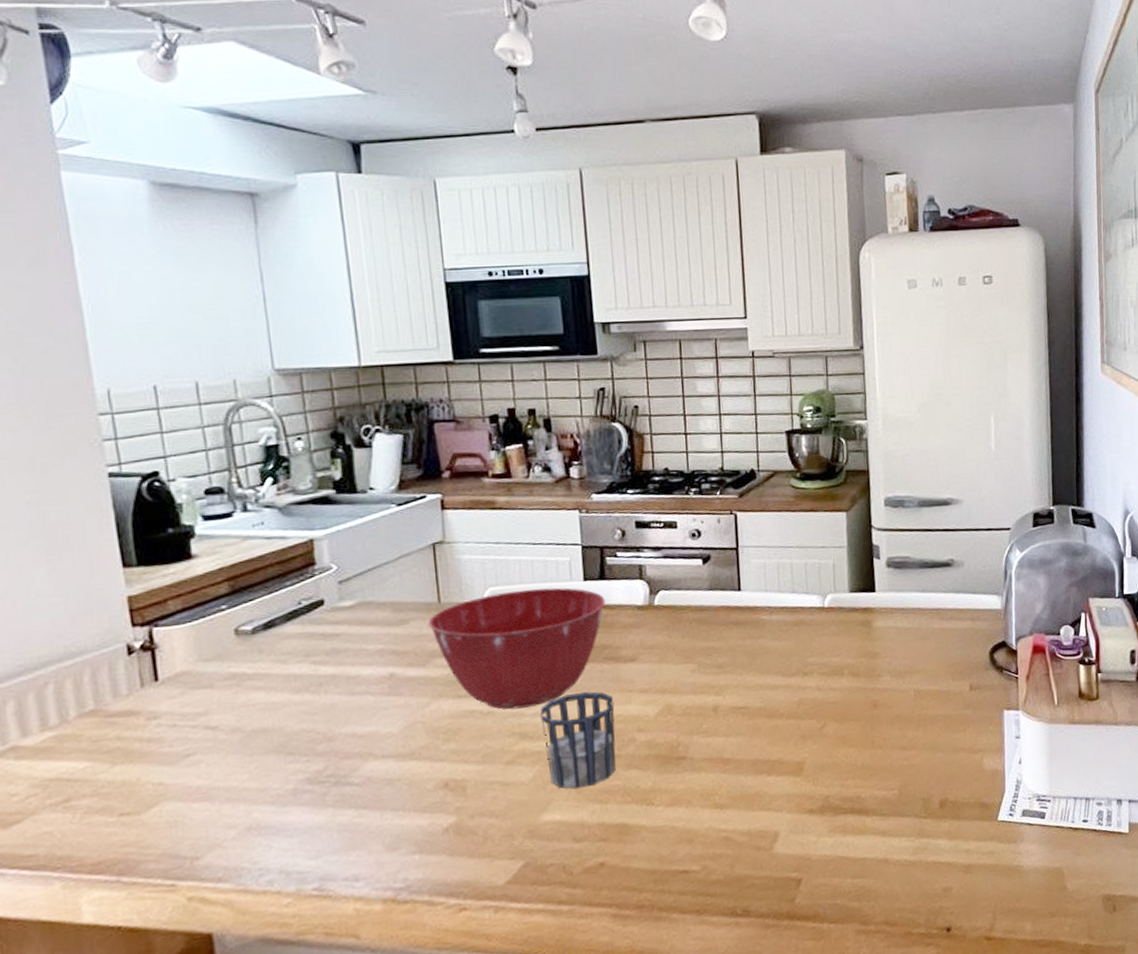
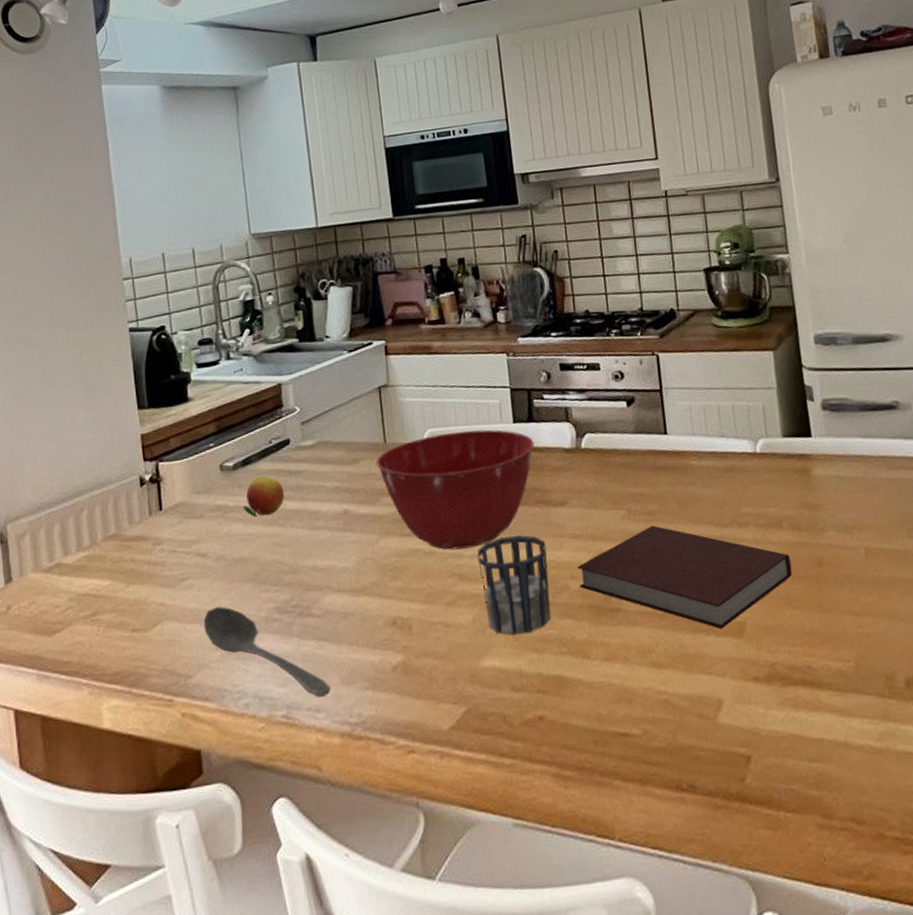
stirrer: none [214,781,372,867] -> present [203,606,331,697]
fruit: none [264,639,318,685] -> present [242,475,285,517]
notebook: none [645,677,850,770] -> present [577,525,793,630]

